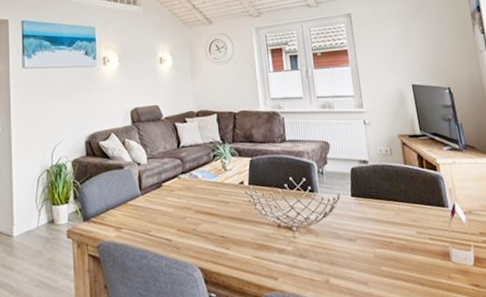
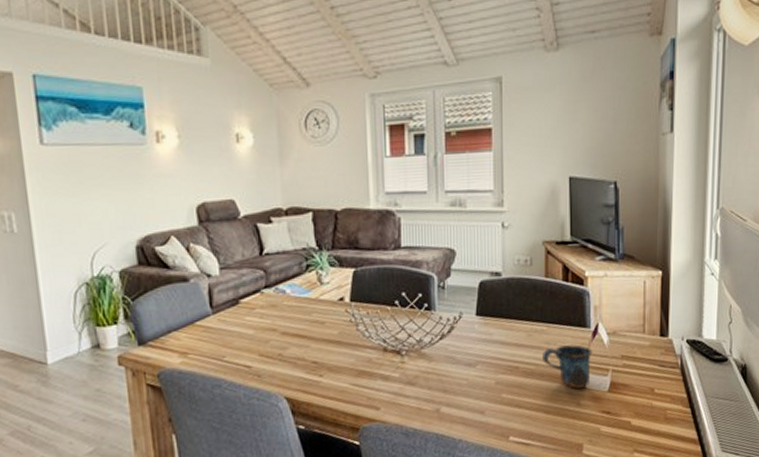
mug: none [411,222,456,262] -> present [543,344,593,388]

